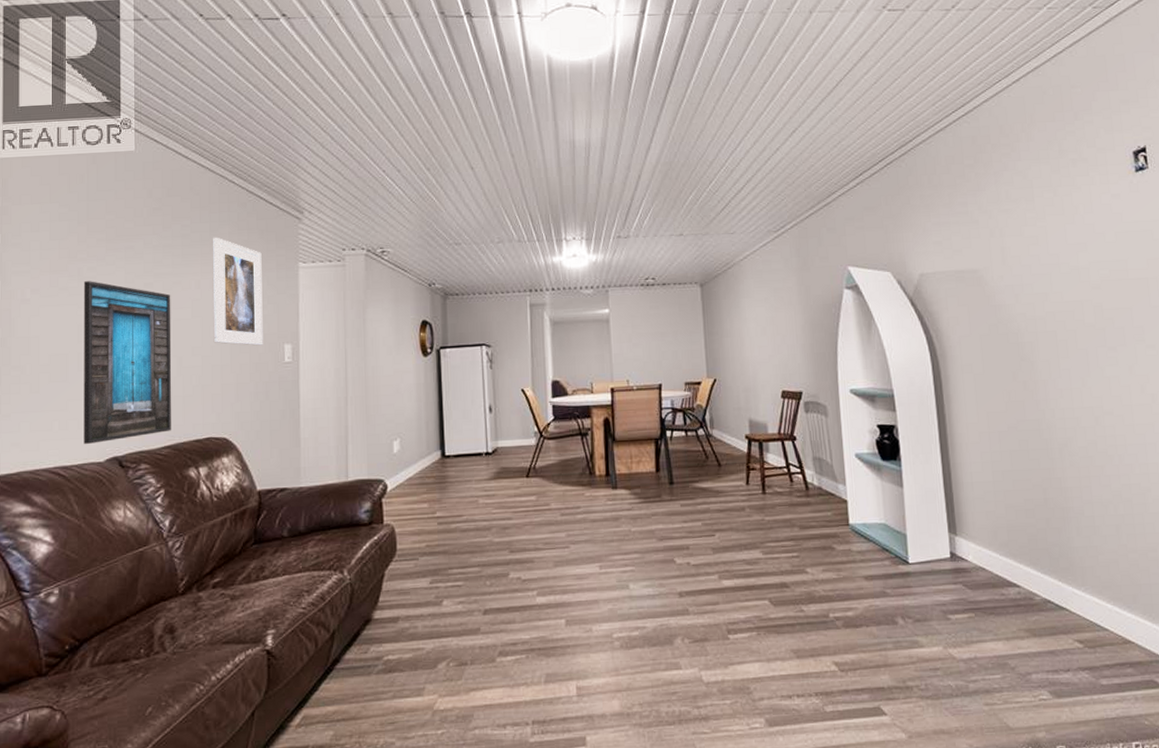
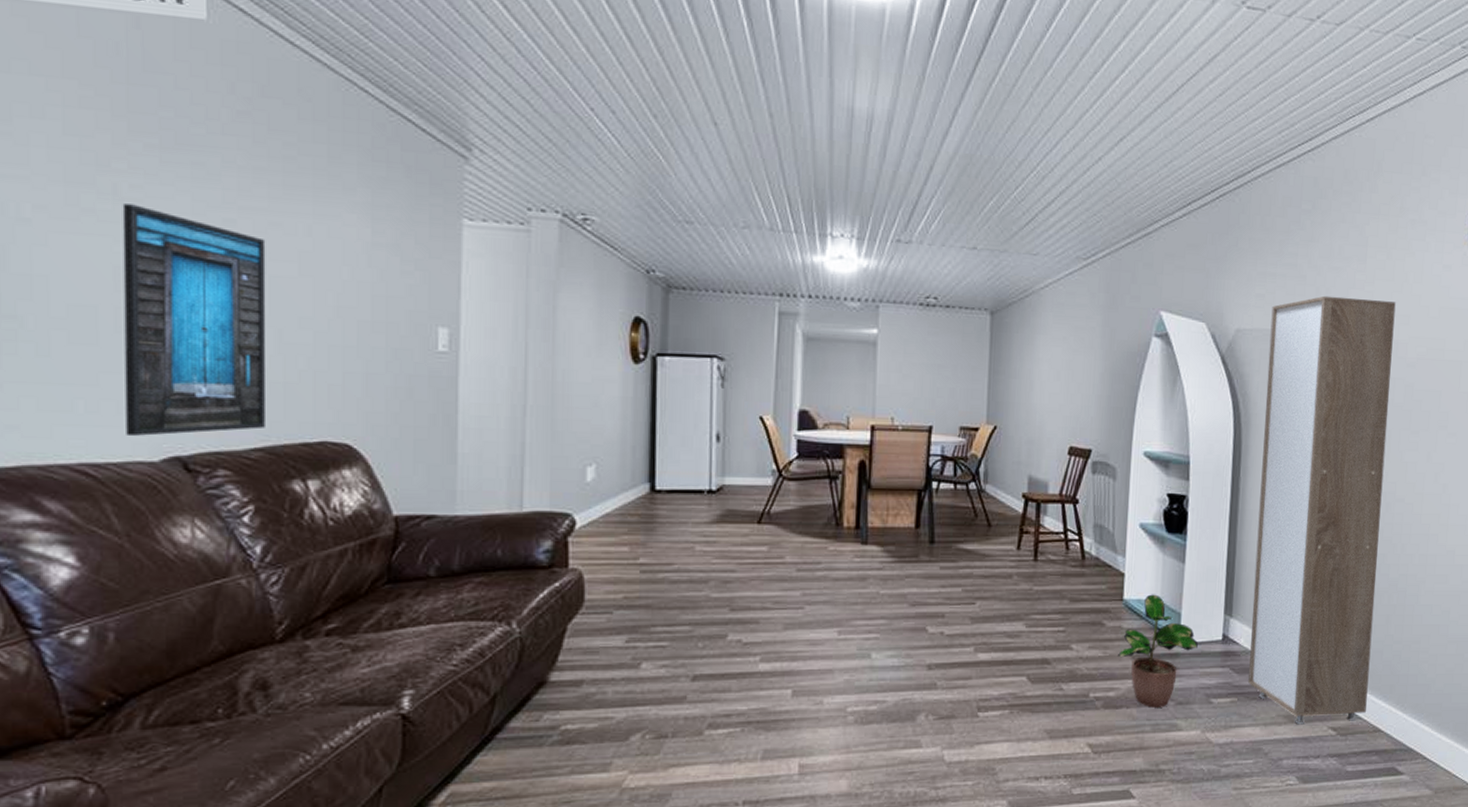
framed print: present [212,238,263,346] -> none [331,167,407,326]
potted plant: none [851,518,927,626] -> present [1118,594,1198,708]
cabinet: none [950,233,1111,638] -> present [1248,295,1396,725]

